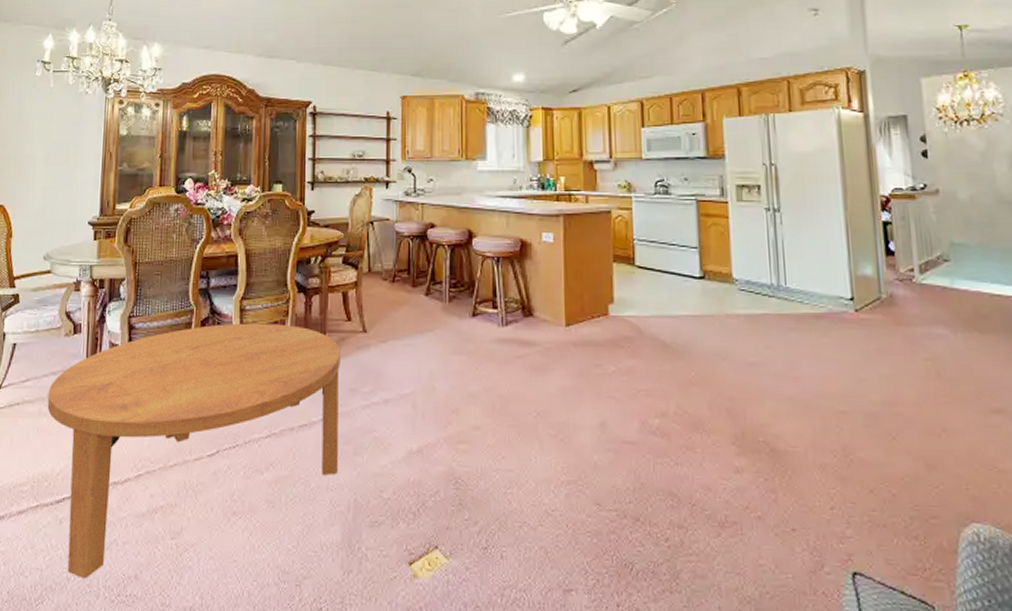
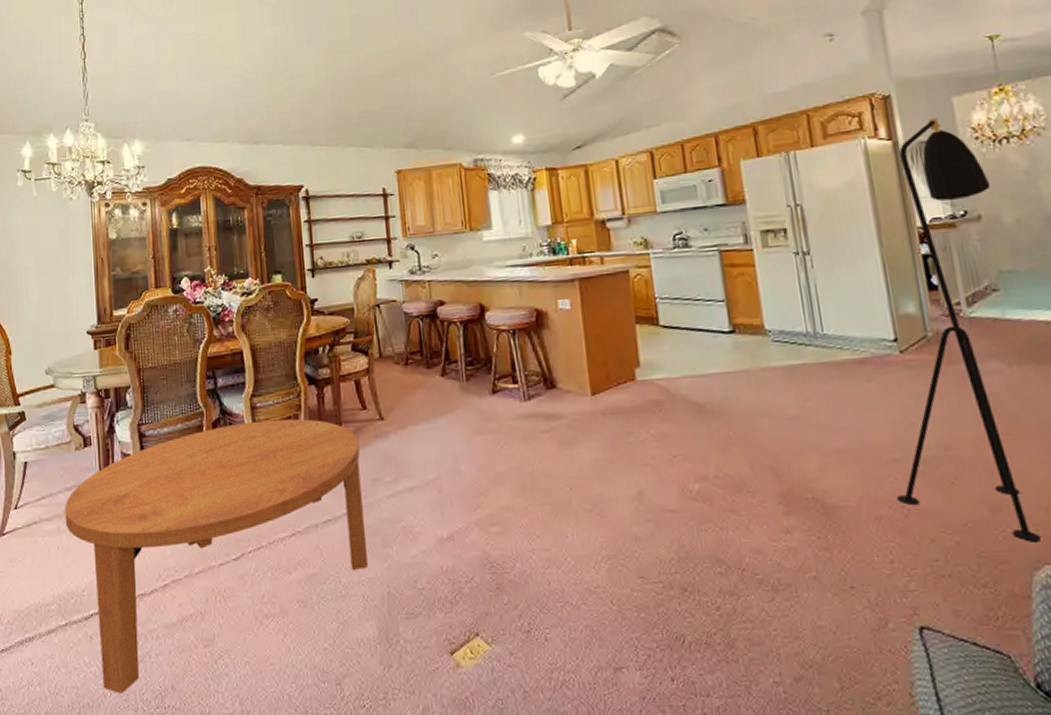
floor lamp: none [841,96,970,500] -> present [896,118,1041,542]

